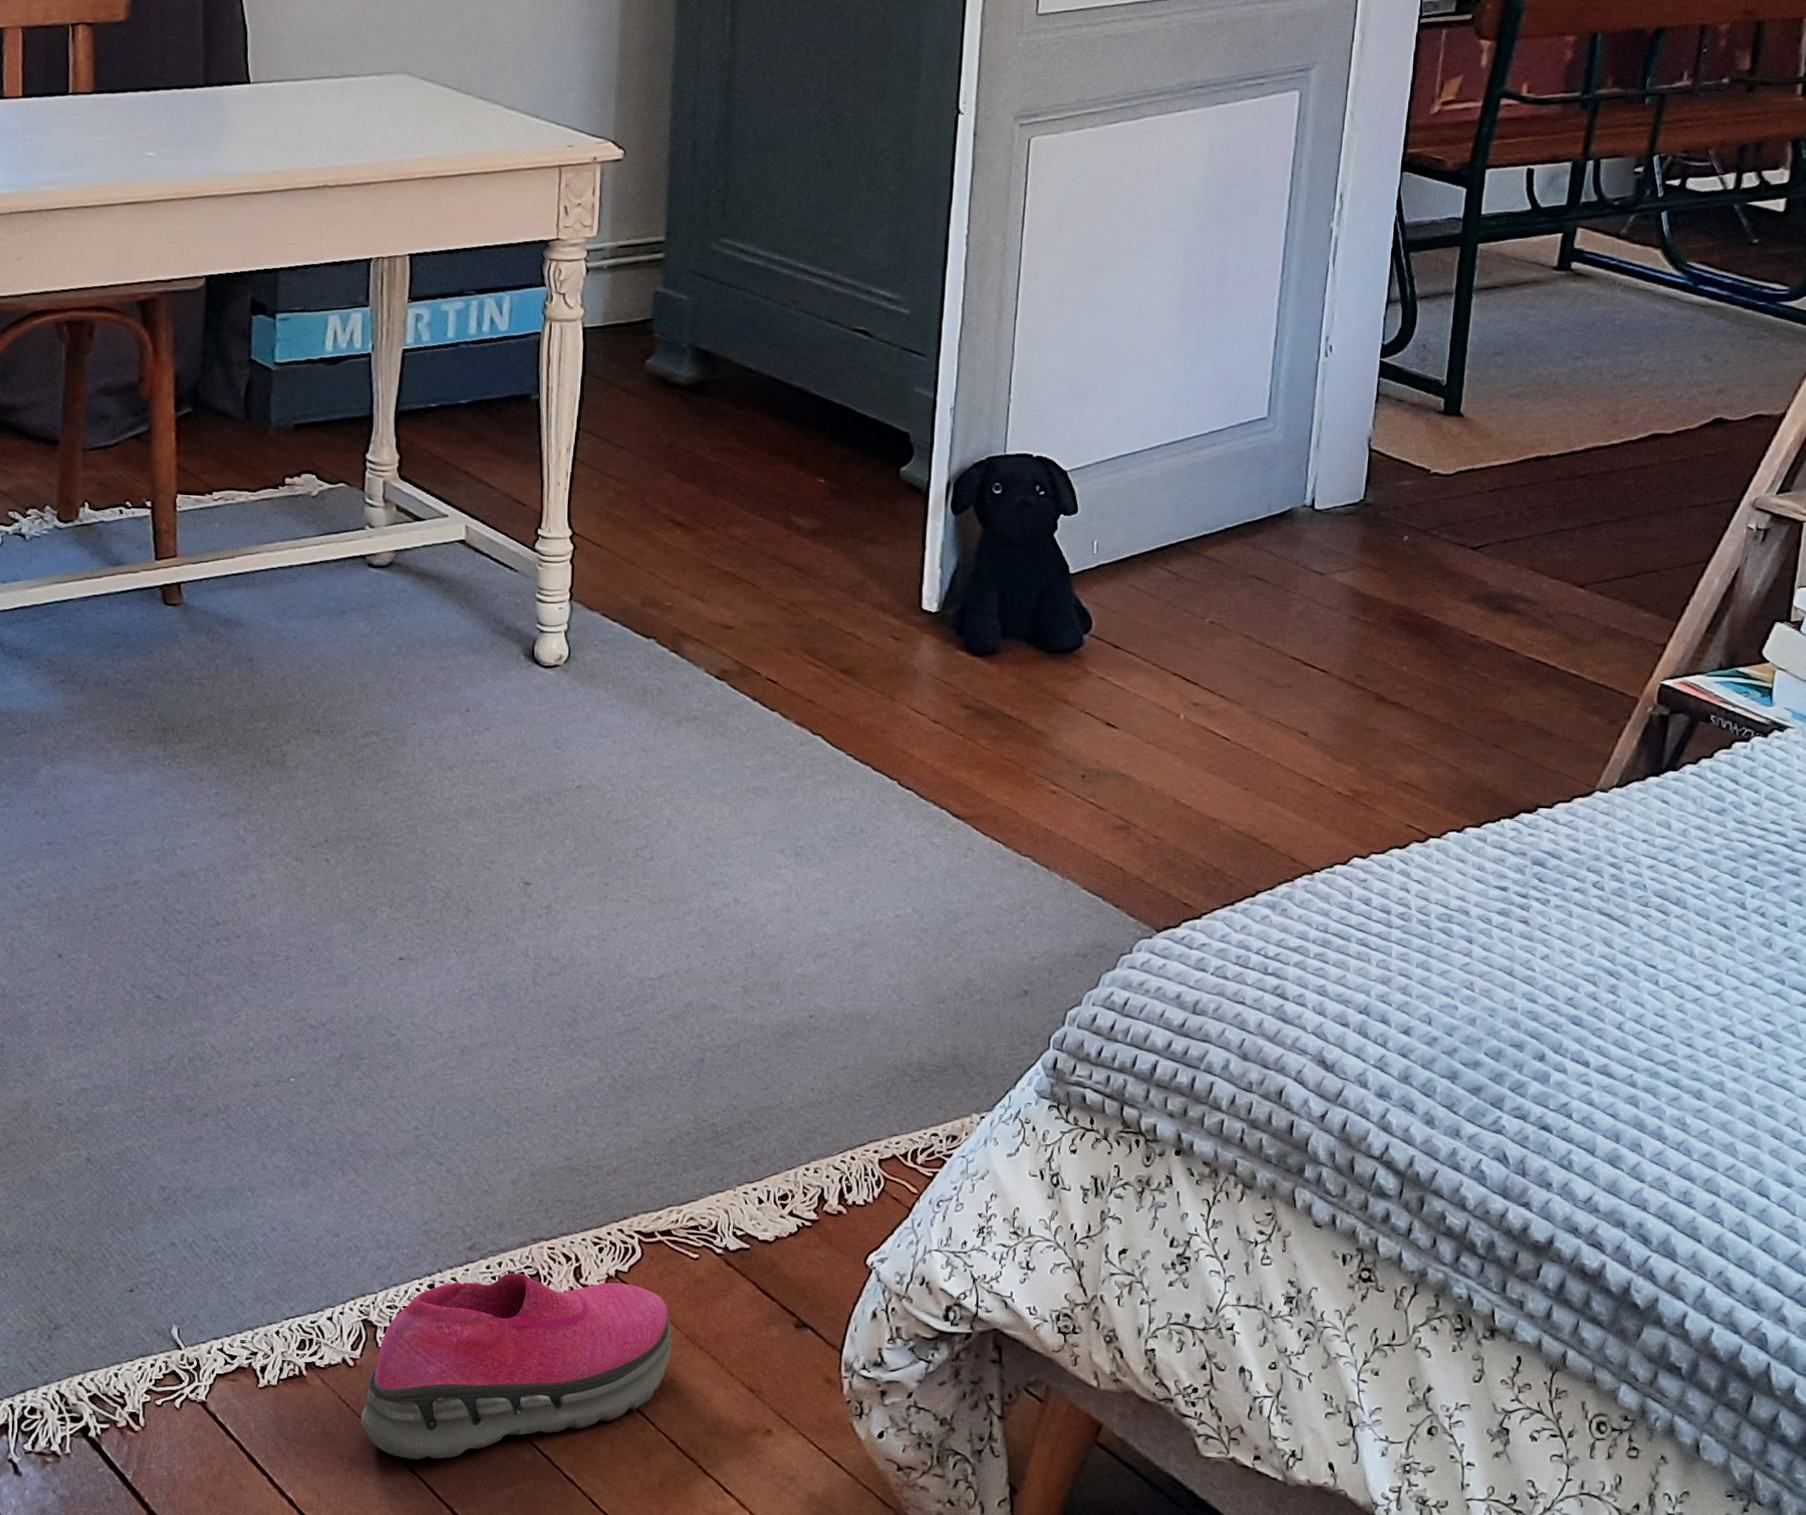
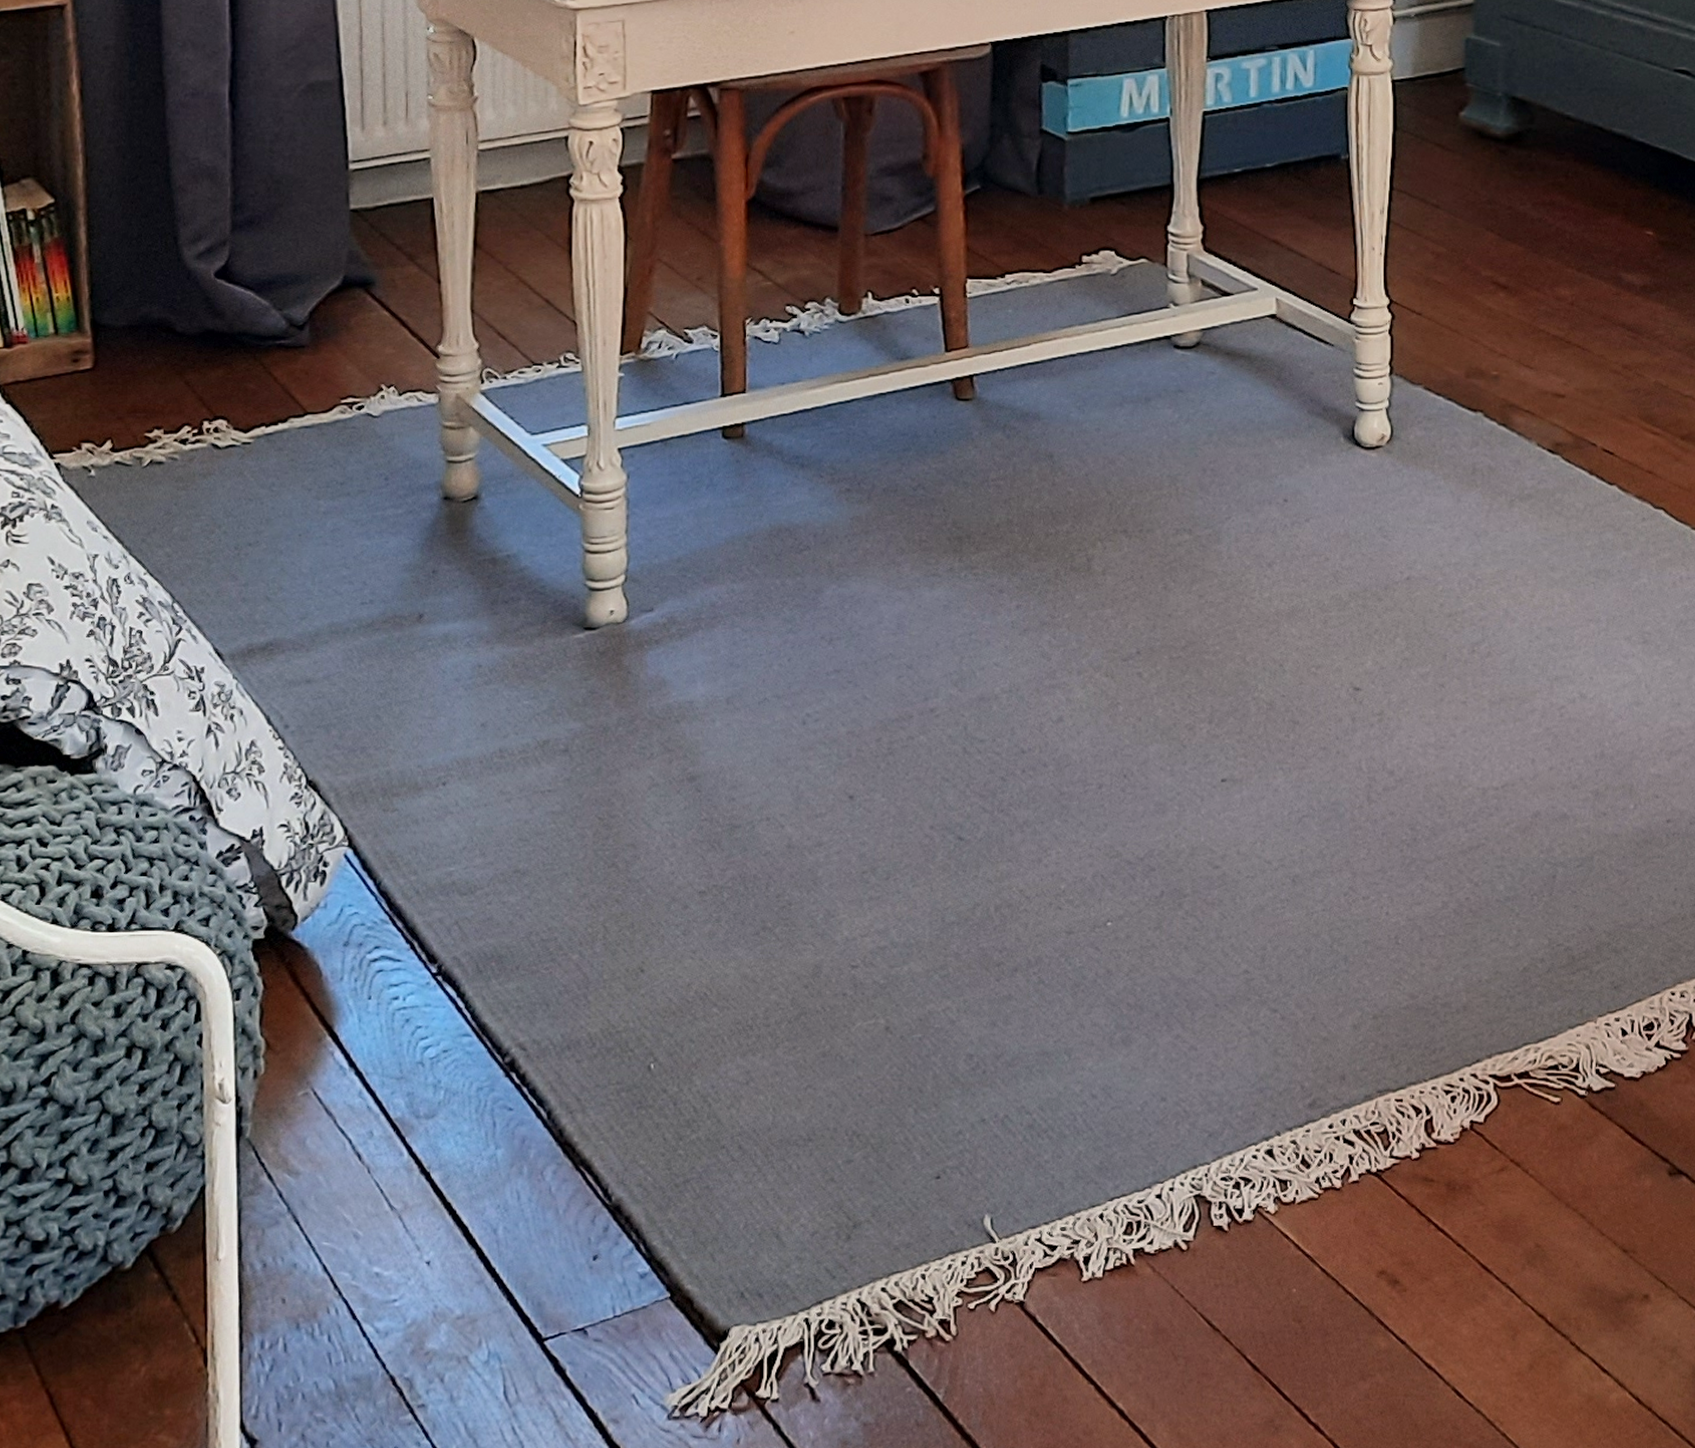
shoe: present [361,1273,672,1460] -> none [1197,1131,1535,1355]

